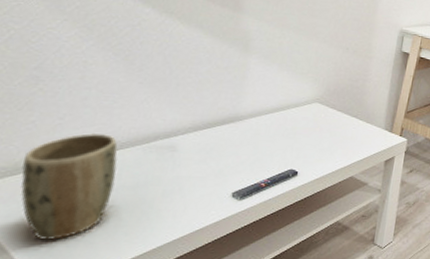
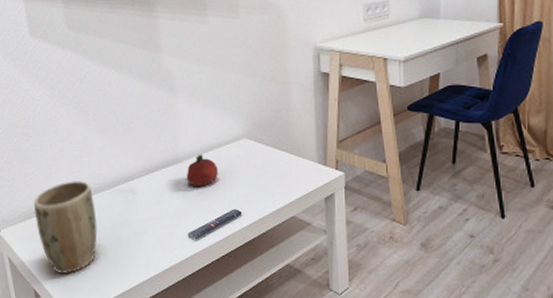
fruit: none [243,114,281,146] -> present [186,154,218,186]

